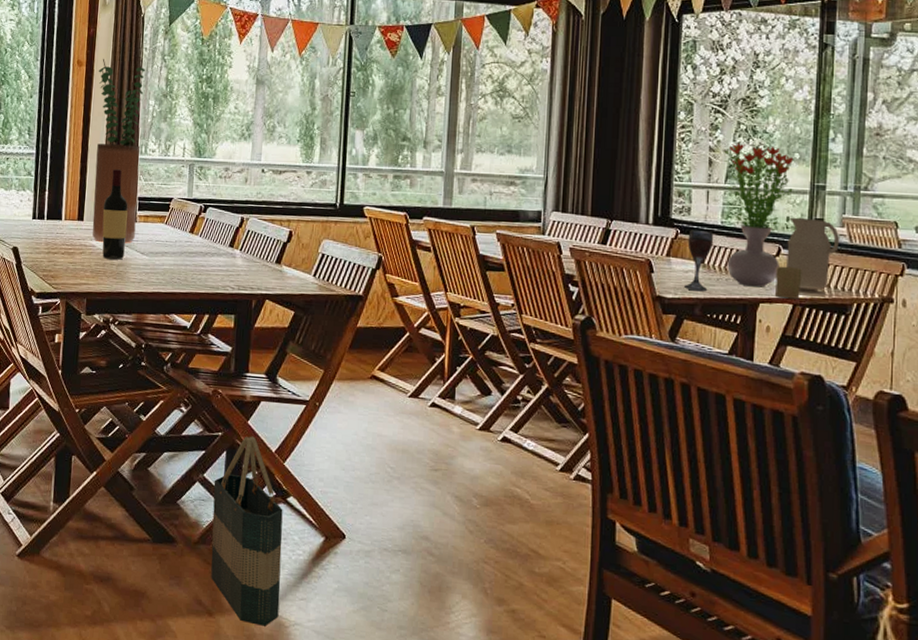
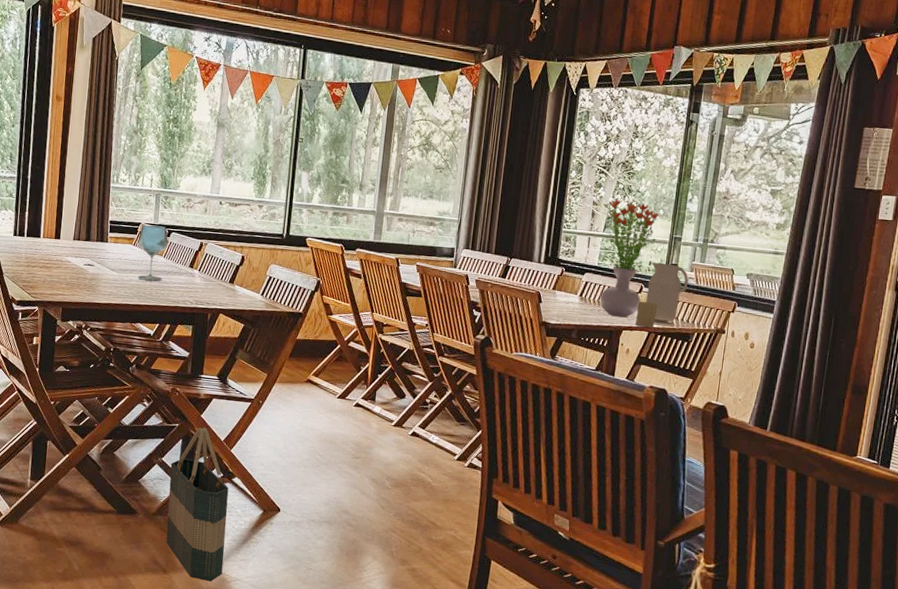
vase: present [92,58,145,243] -> none [68,95,118,261]
wine bottle: present [102,169,128,260] -> none [76,195,101,275]
wine glass: none [169,199,205,265] -> present [137,224,169,282]
cup: present [683,230,714,292] -> none [564,269,592,320]

